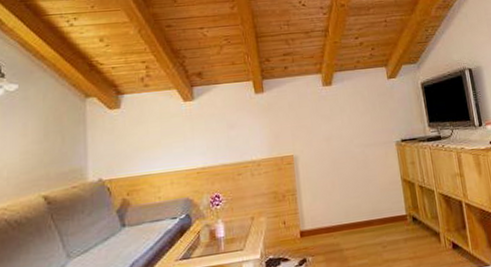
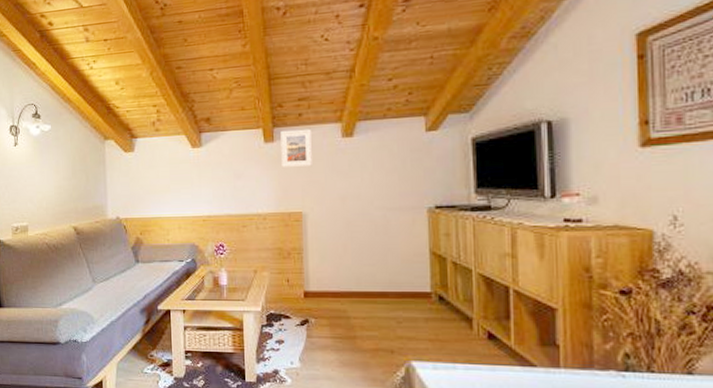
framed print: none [269,79,299,116] -> present [280,128,312,168]

